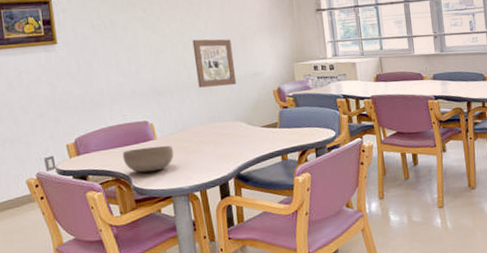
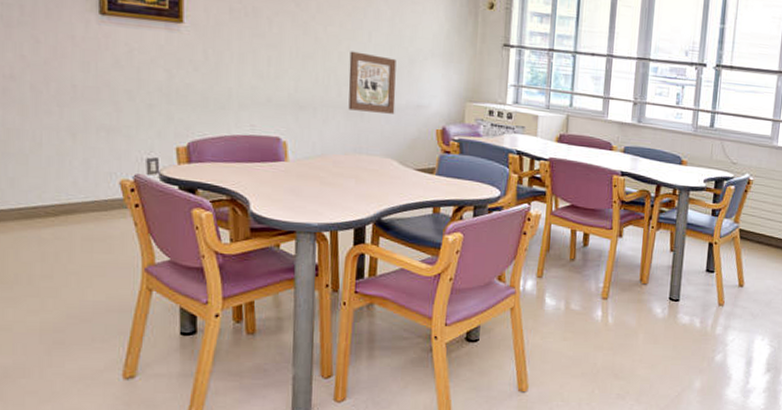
bowl: present [122,145,174,173] -> none [243,167,307,199]

